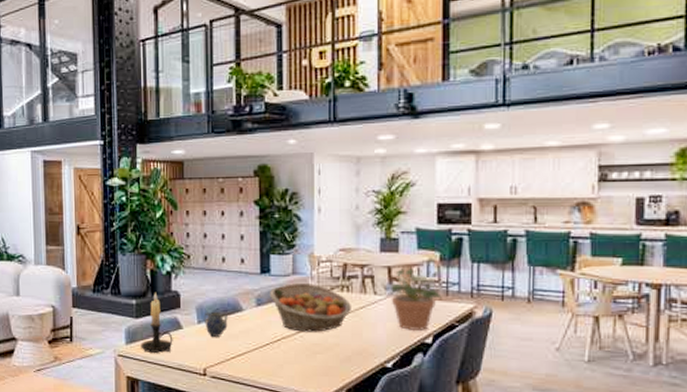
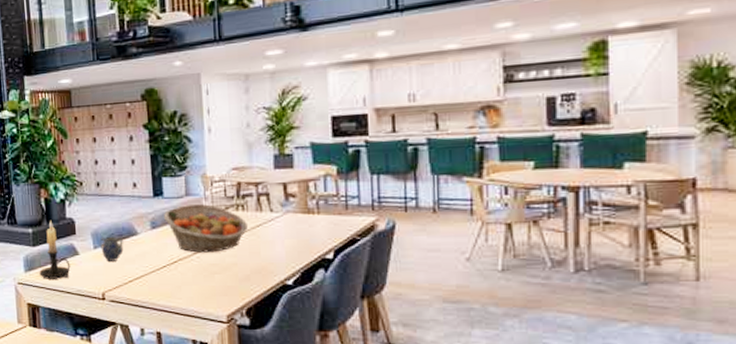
potted plant: present [388,269,442,332] -> none [284,184,341,248]

